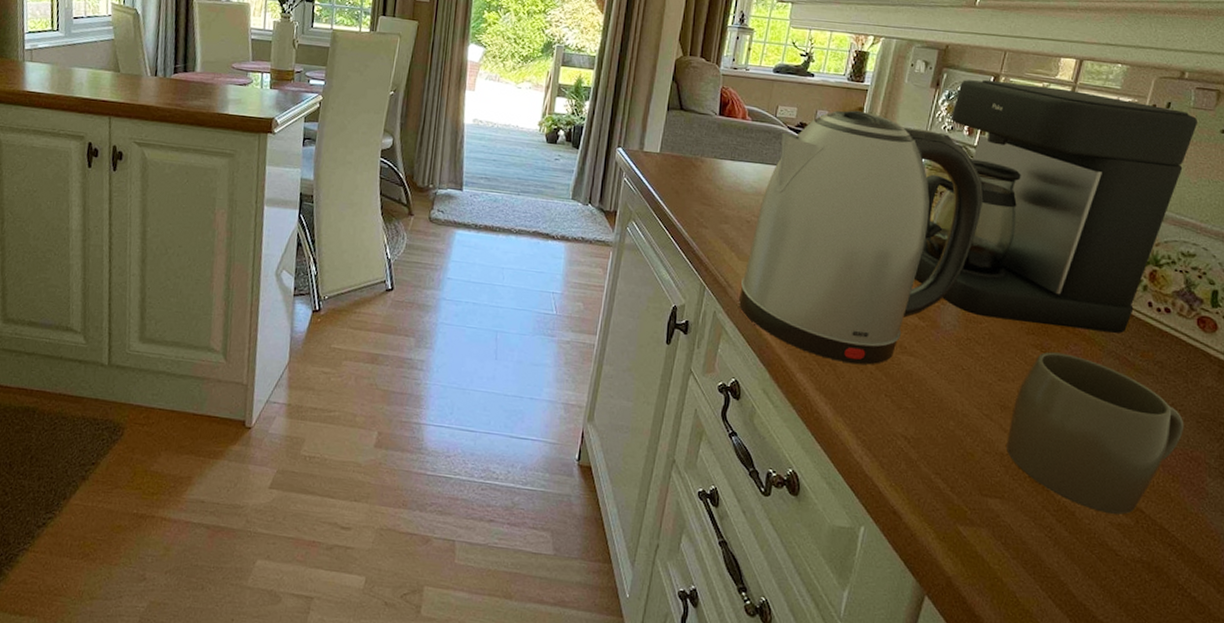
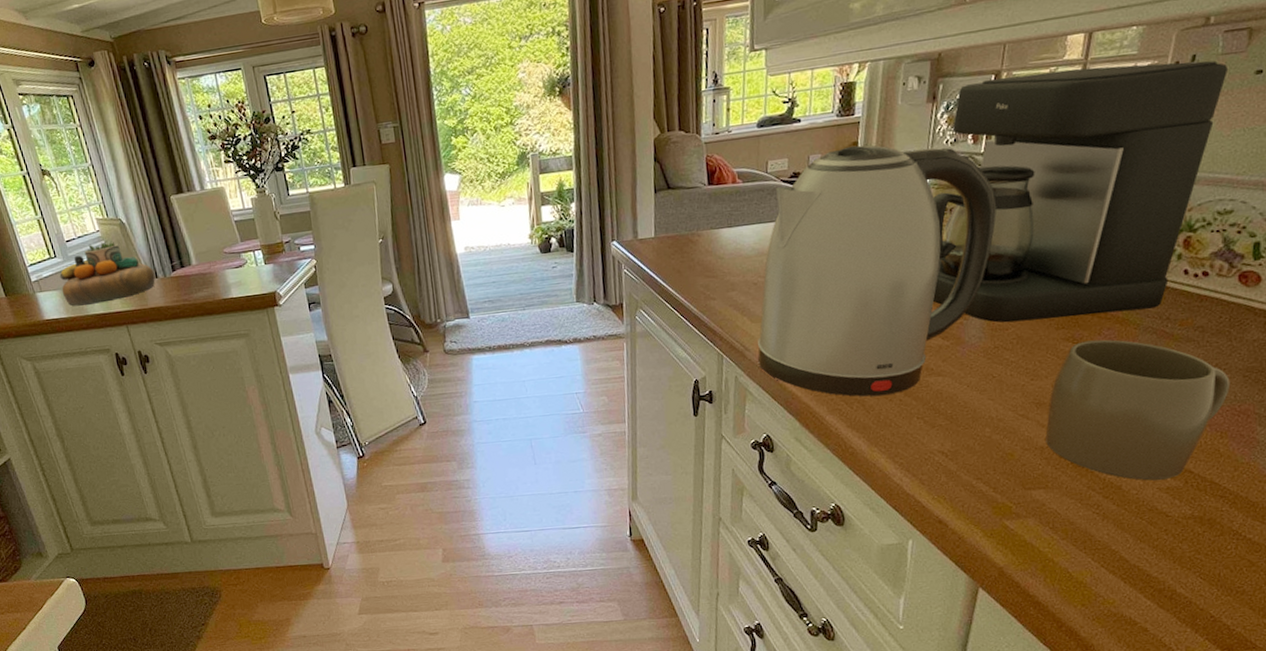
decorative bowl: none [52,26,155,88] -> present [59,241,155,306]

